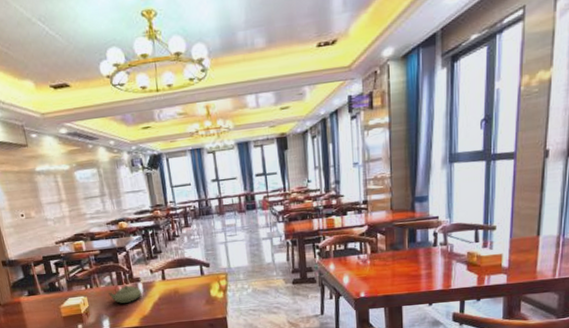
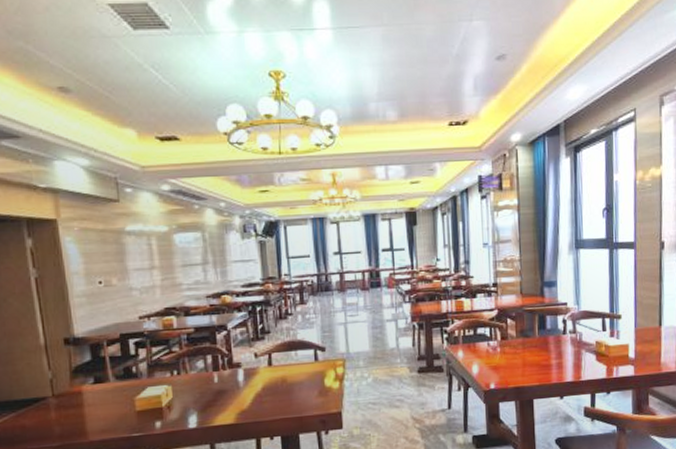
teapot: present [108,277,142,303] -> none [200,362,242,394]

